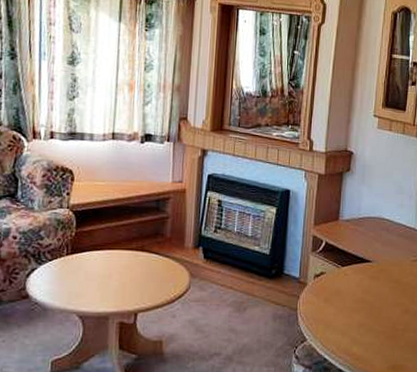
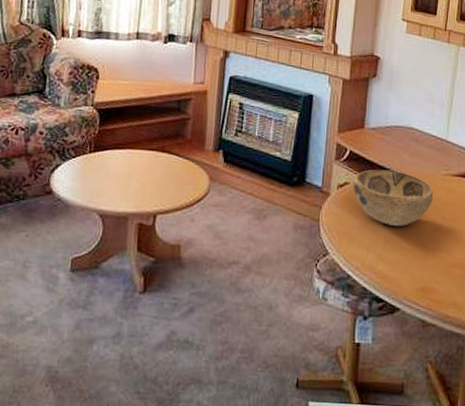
decorative bowl: none [328,258,403,310] -> present [353,169,434,226]

